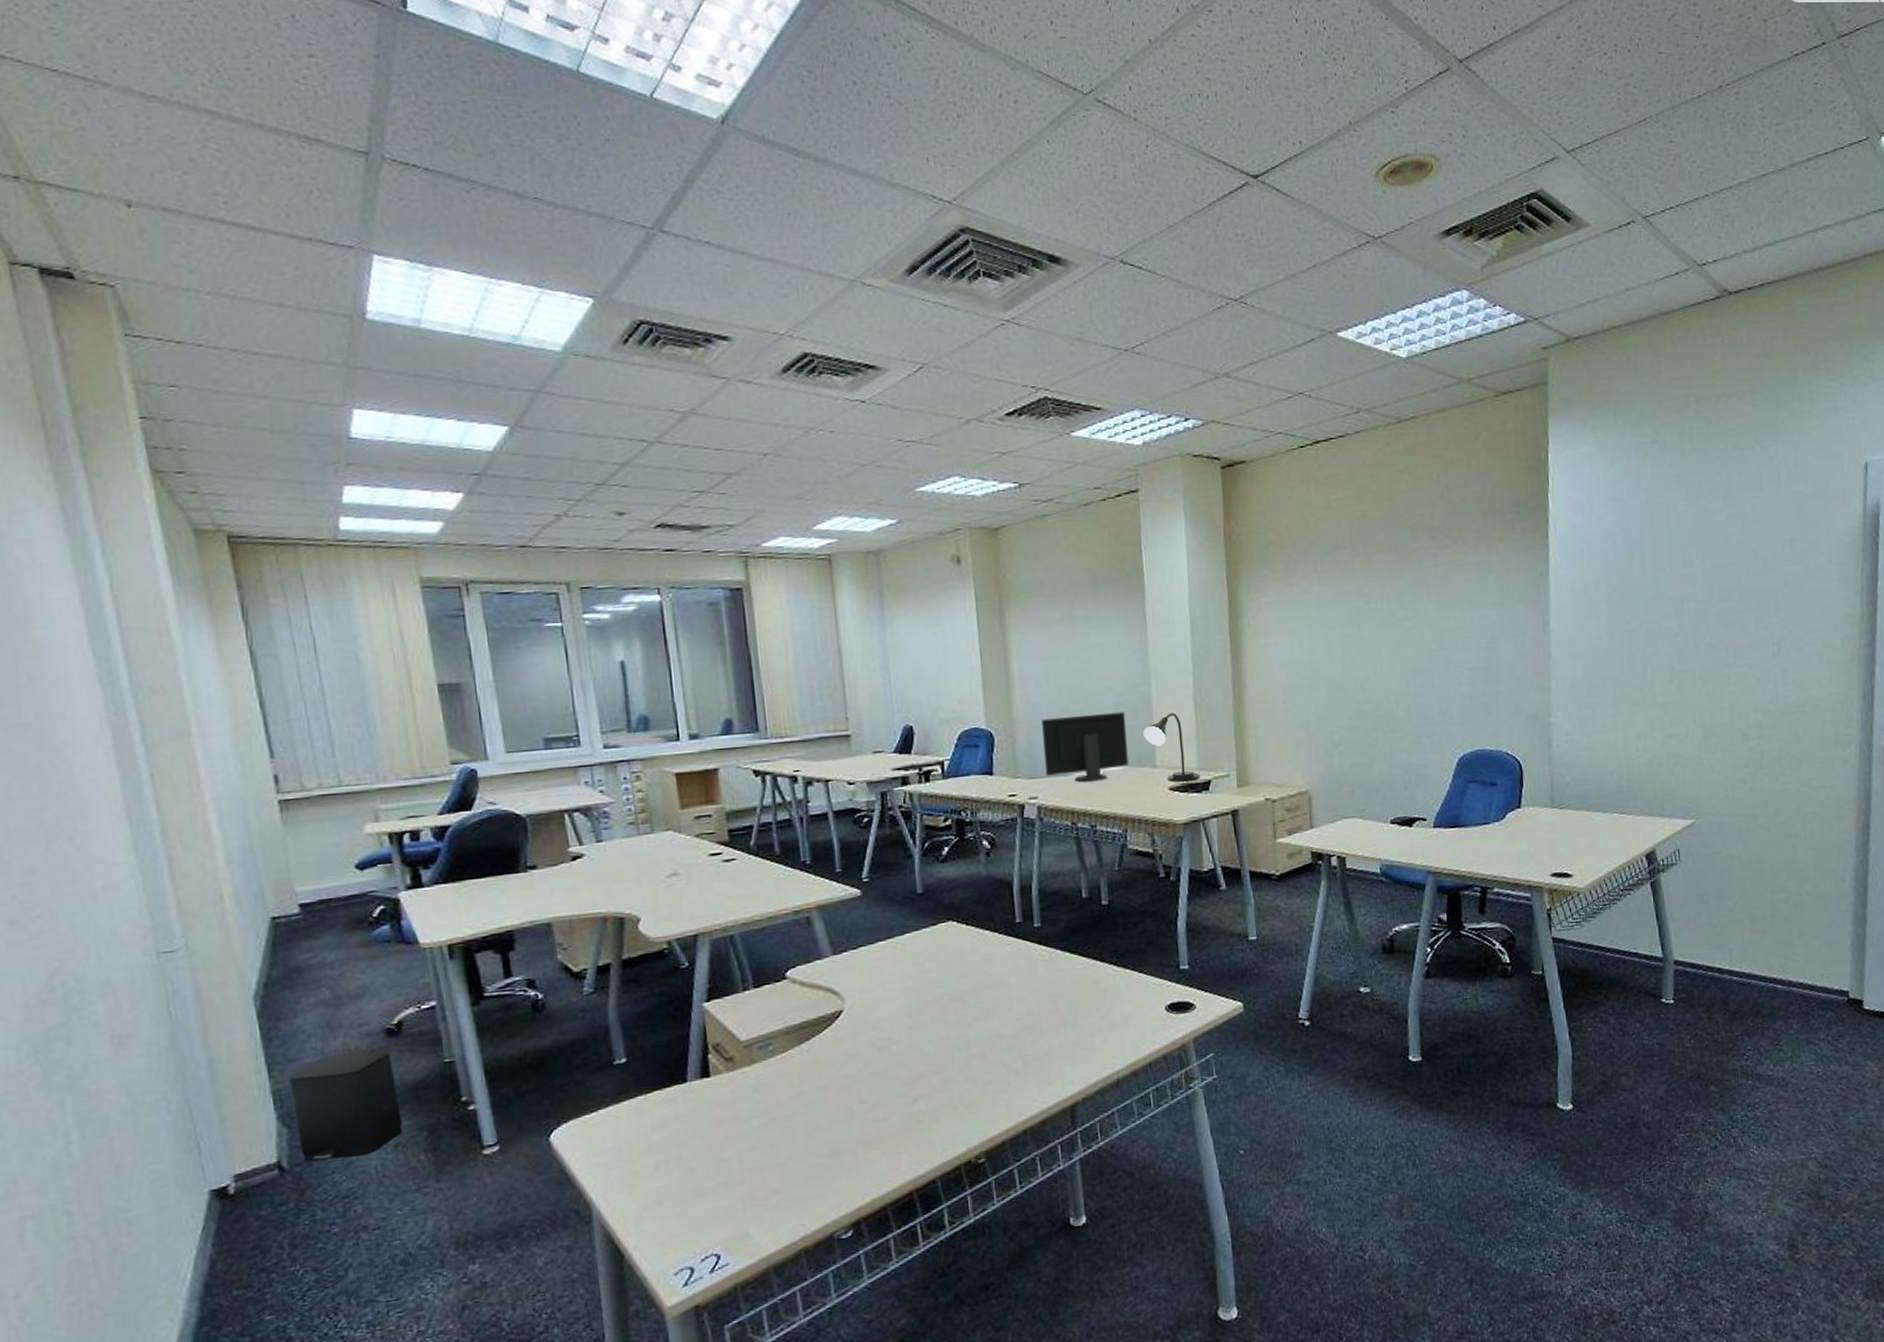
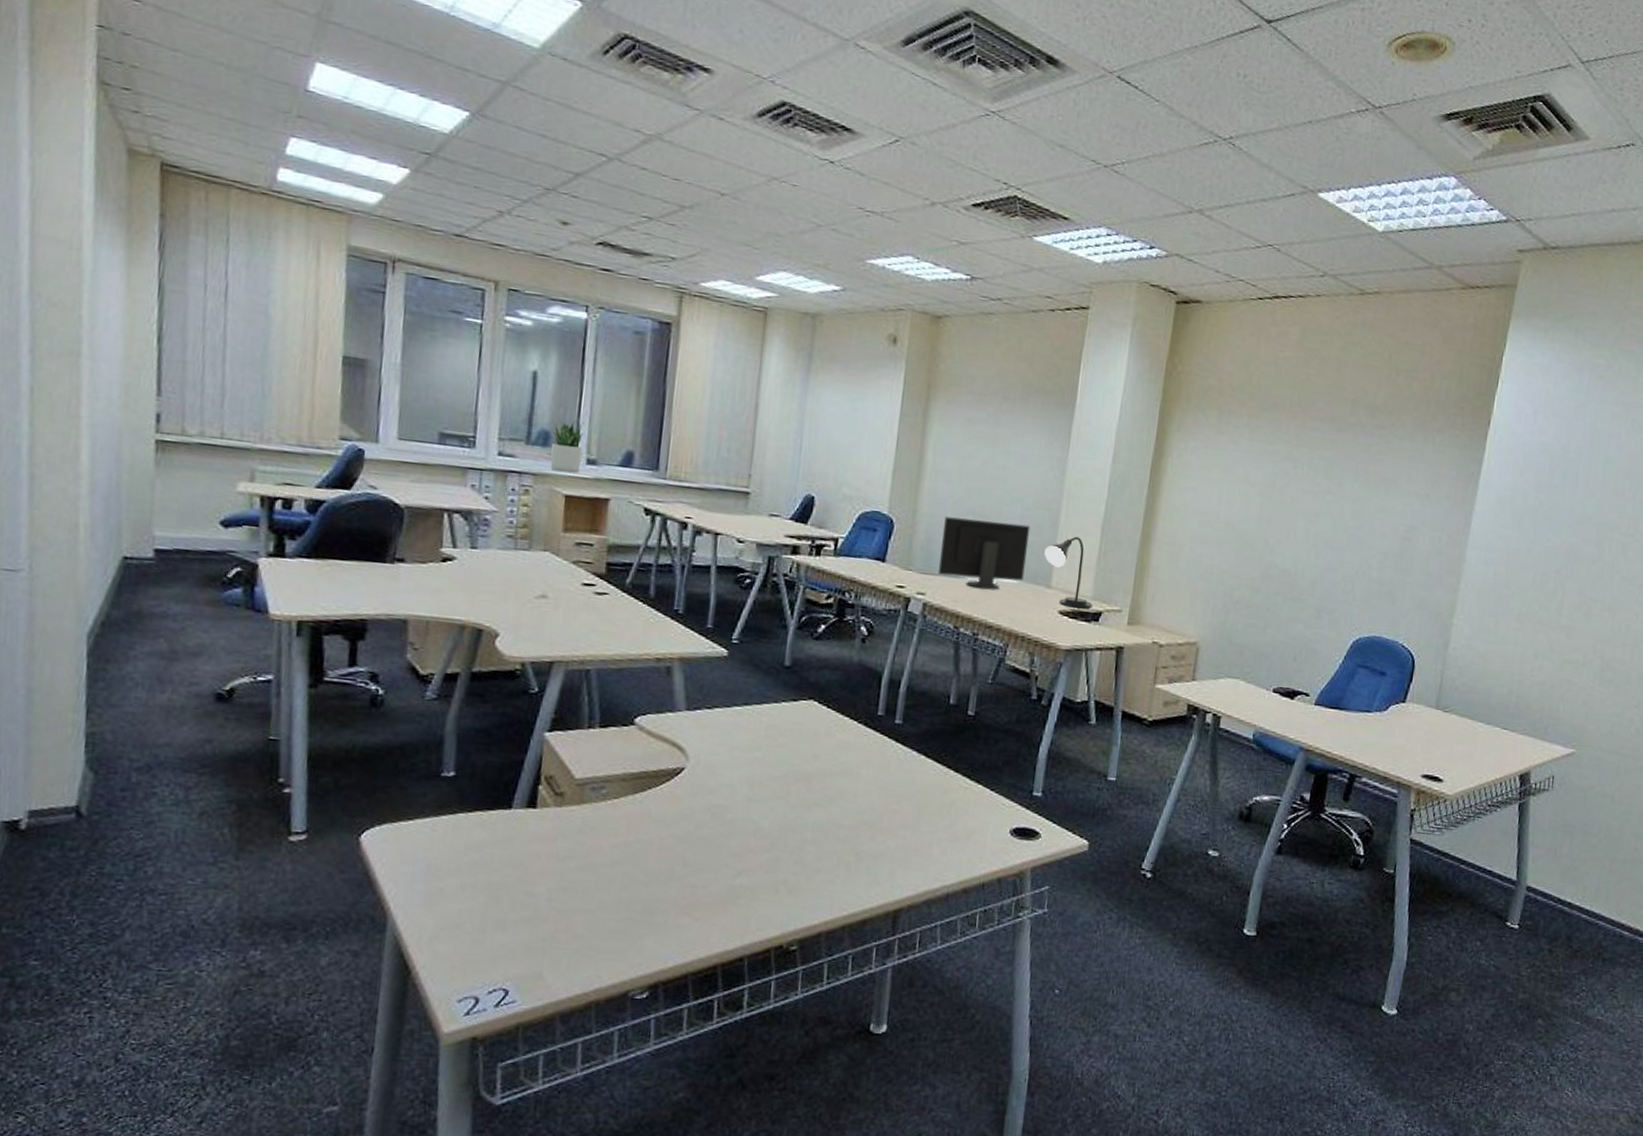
pedal bin: present [286,1048,403,1162] -> none [102,708,216,817]
planter: none [650,701,685,752] -> present [550,421,584,473]

